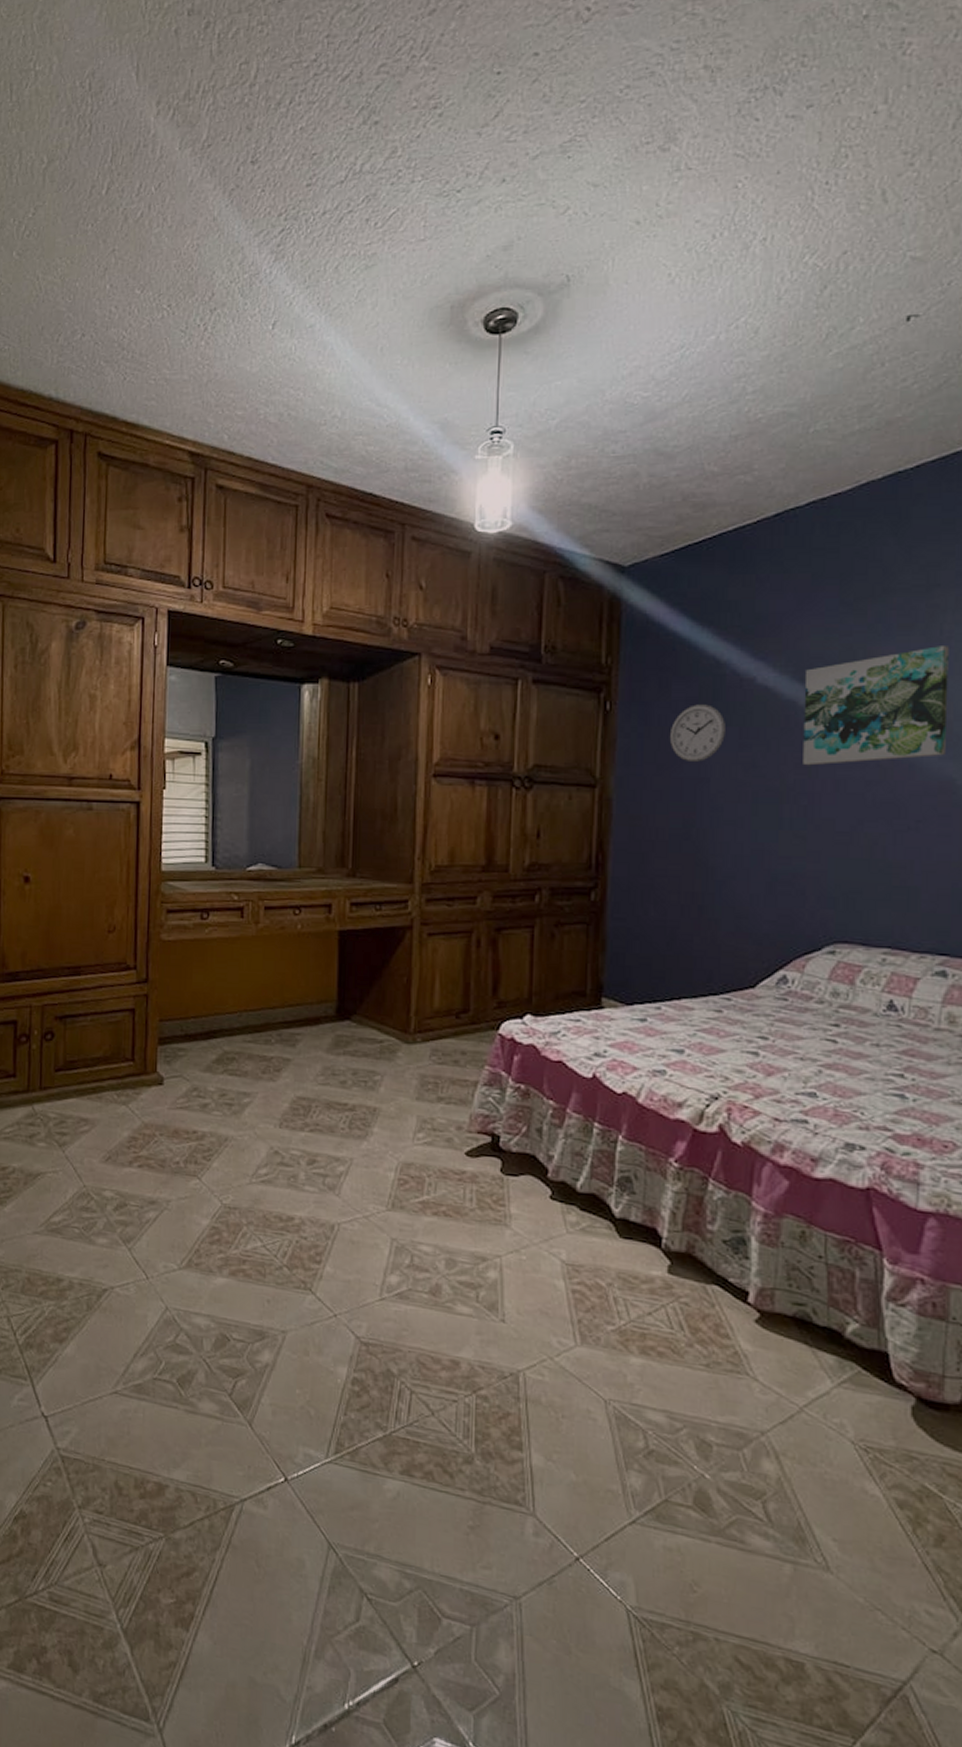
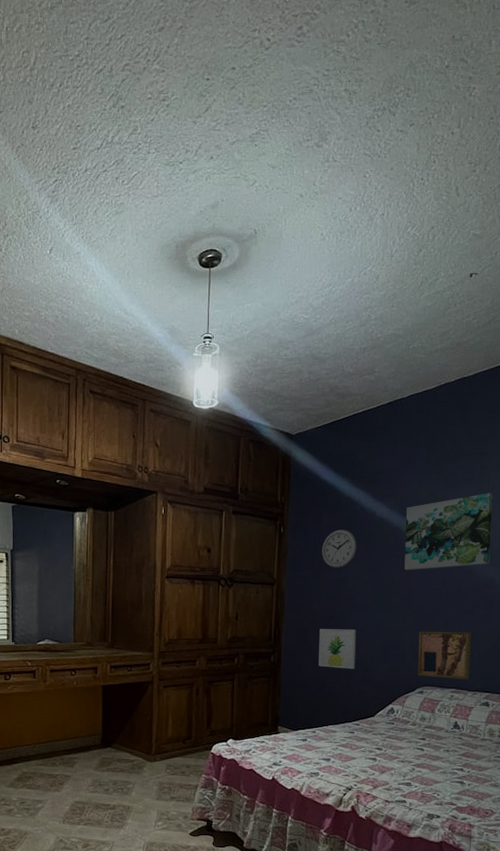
wall art: none [665,853,726,915] -> present [318,629,357,670]
wall art: none [825,857,916,934] -> present [417,631,472,679]

